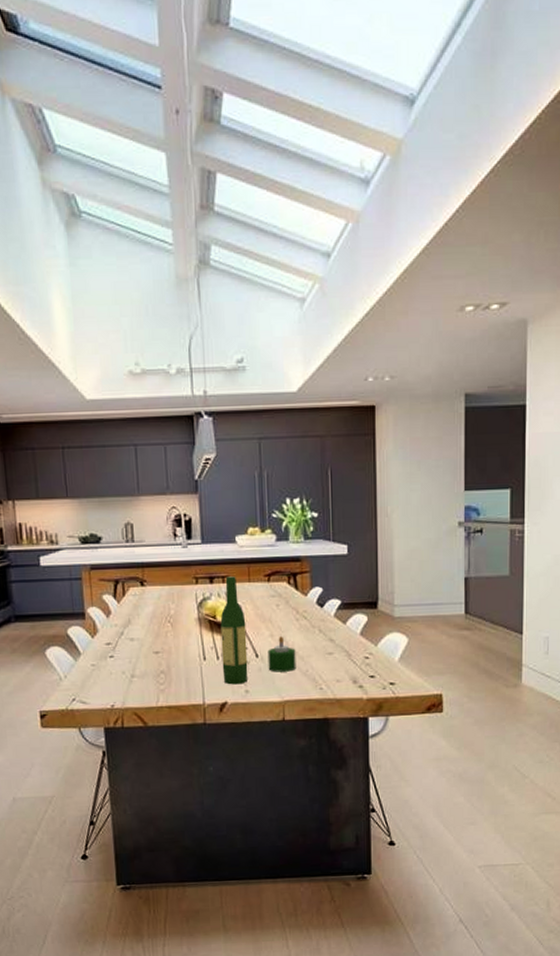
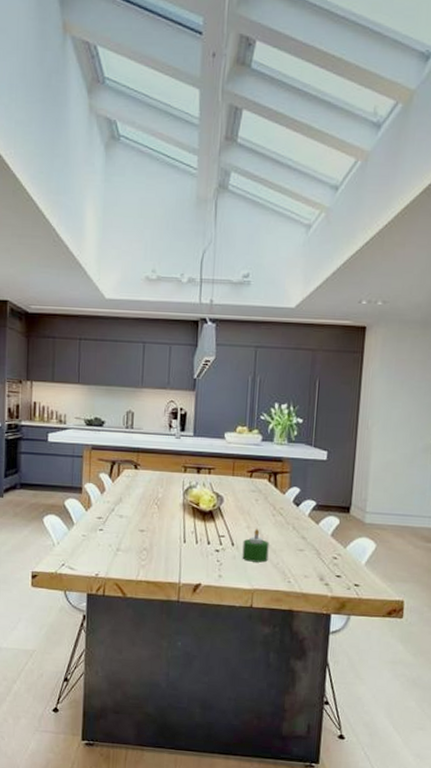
wine bottle: present [220,576,248,685] -> none [199,469,226,569]

